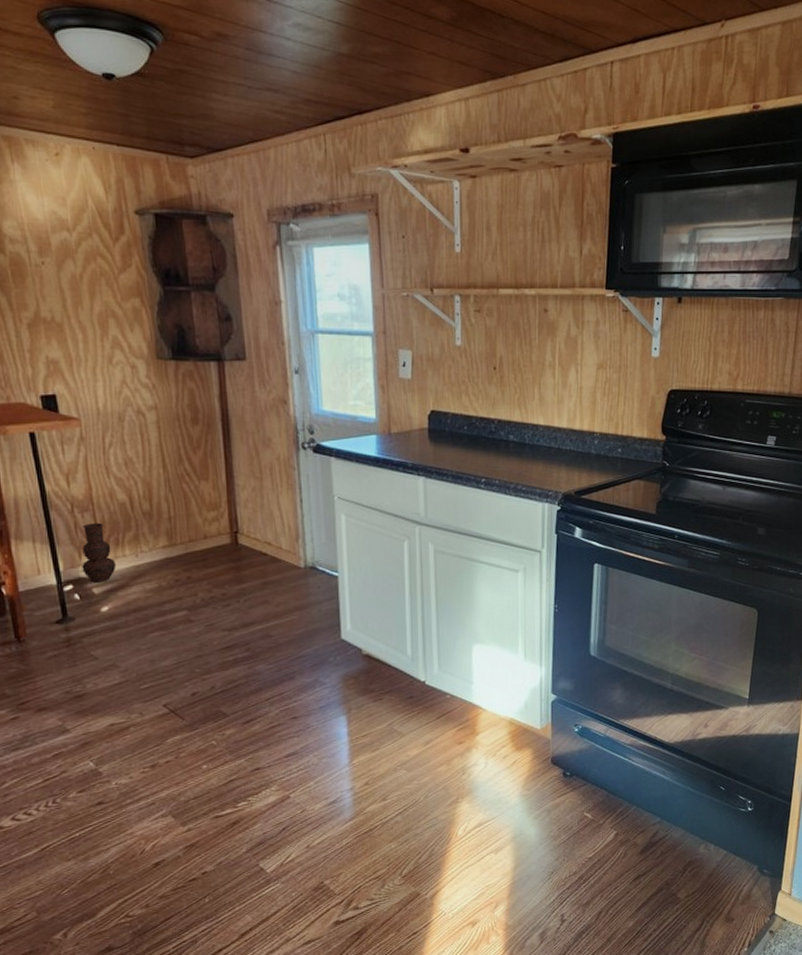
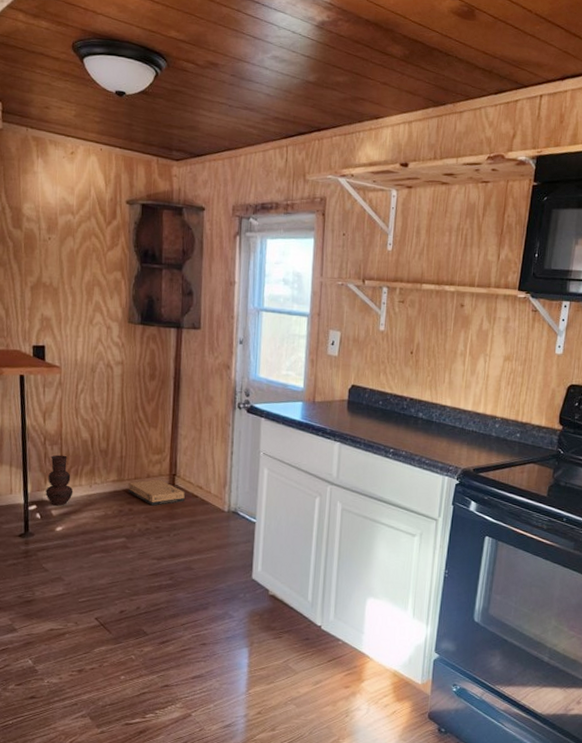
cardboard box: none [182,539,252,570] -> present [128,479,185,506]

